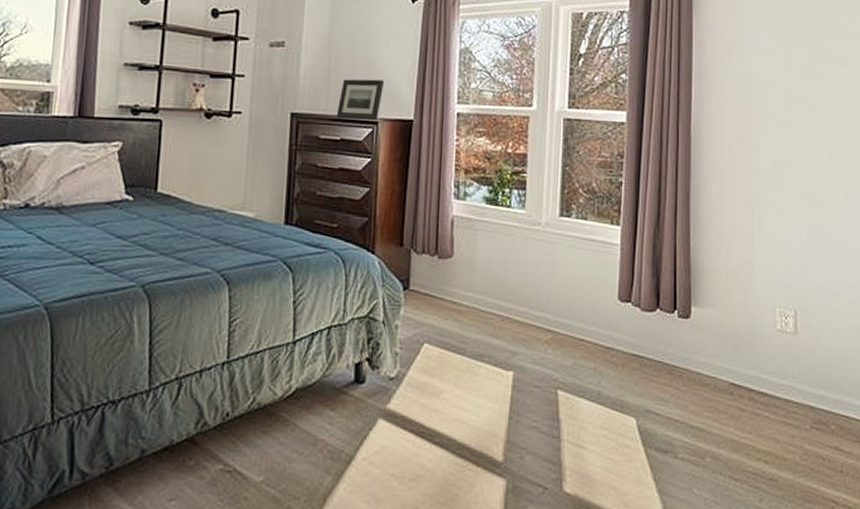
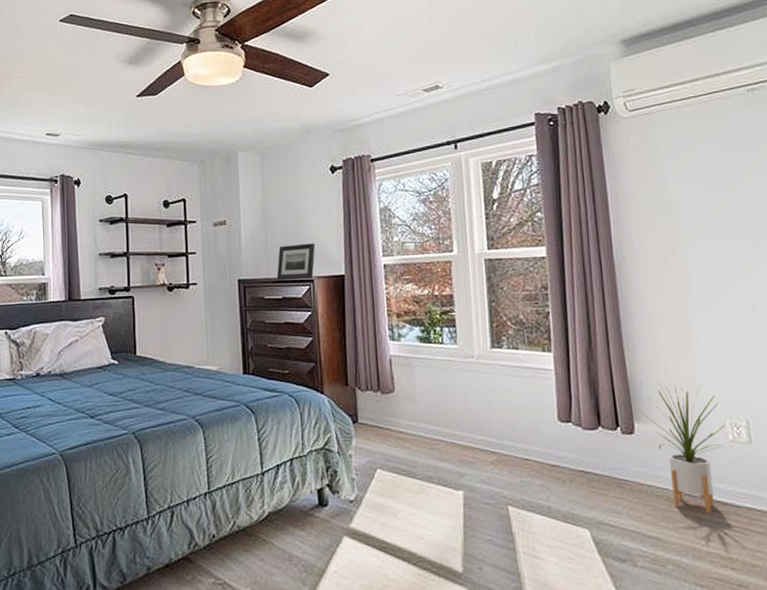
house plant: none [697,267,780,404] -> present [638,384,733,513]

